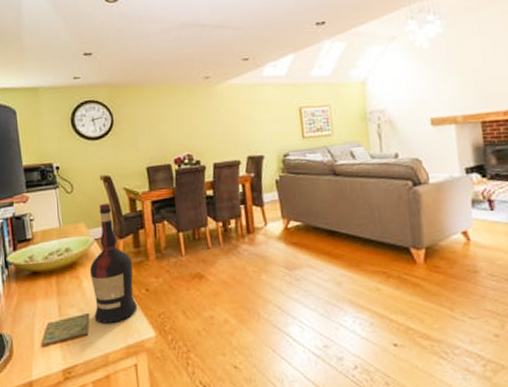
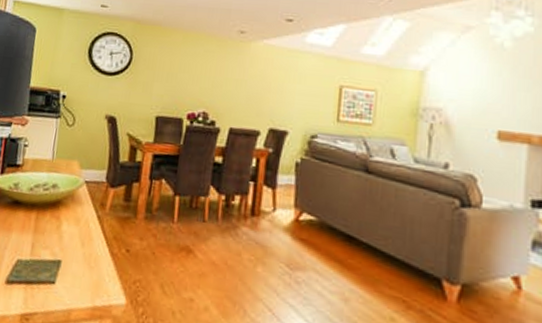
liquor: present [89,202,138,324] -> none [65,144,119,278]

